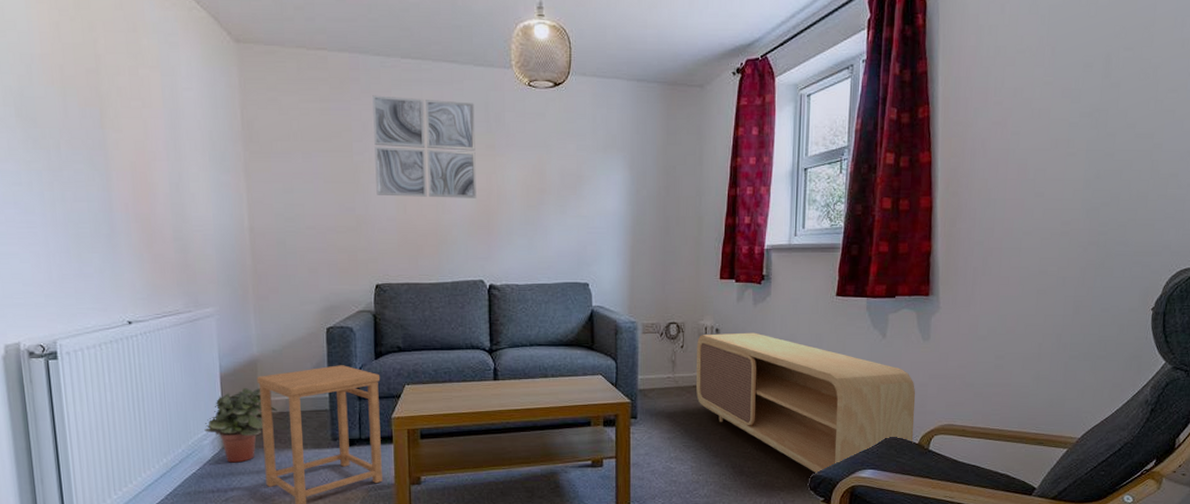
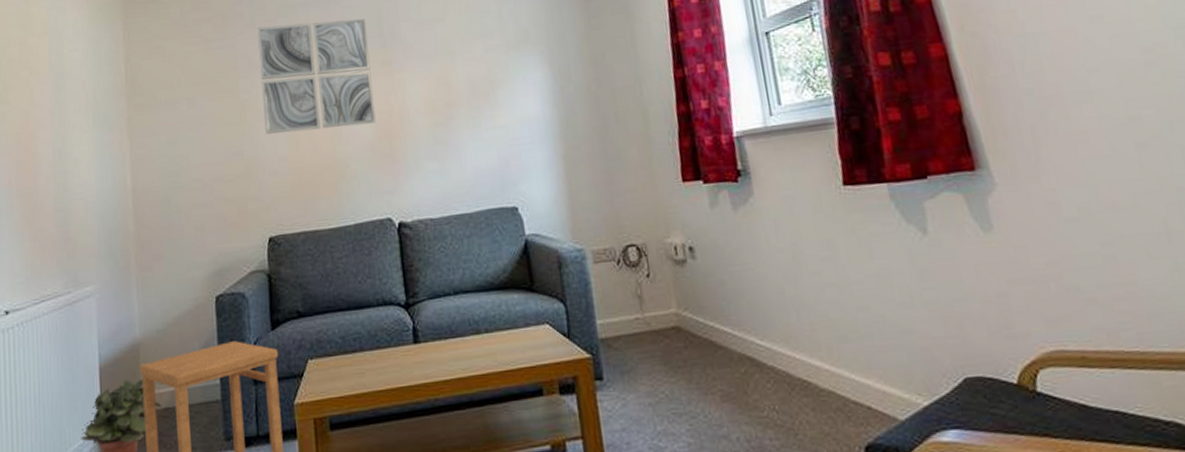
tv stand: present [696,332,916,475] -> none [666,246,1010,443]

